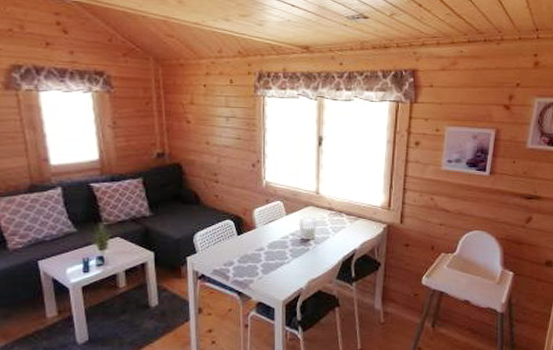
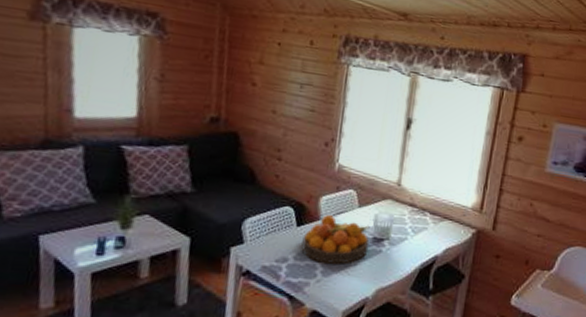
fruit bowl: none [243,224,298,263] -> present [301,215,370,264]

